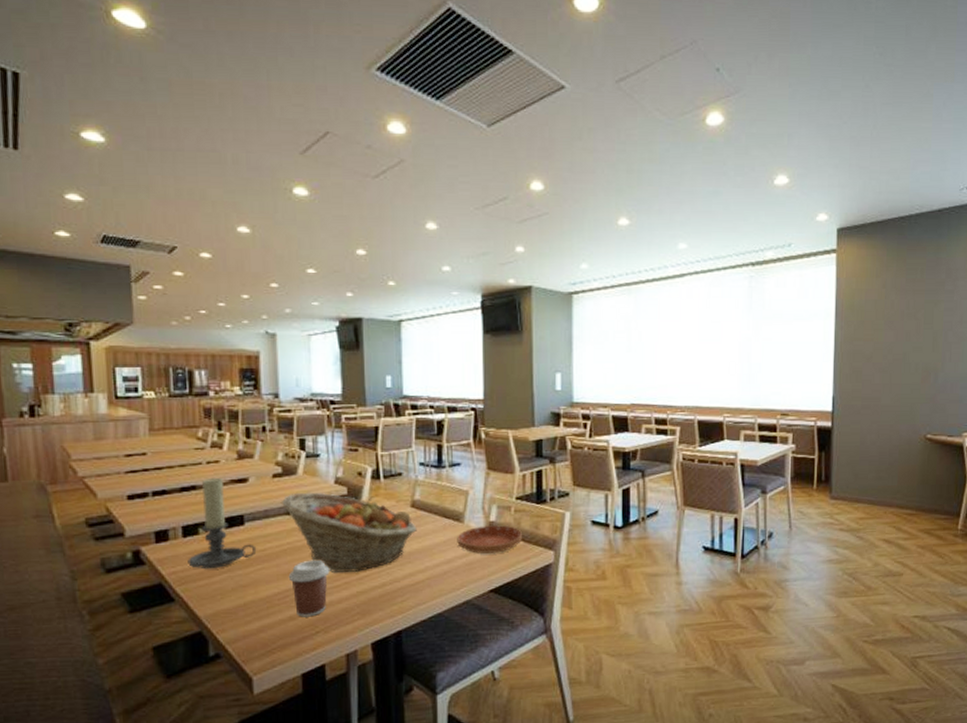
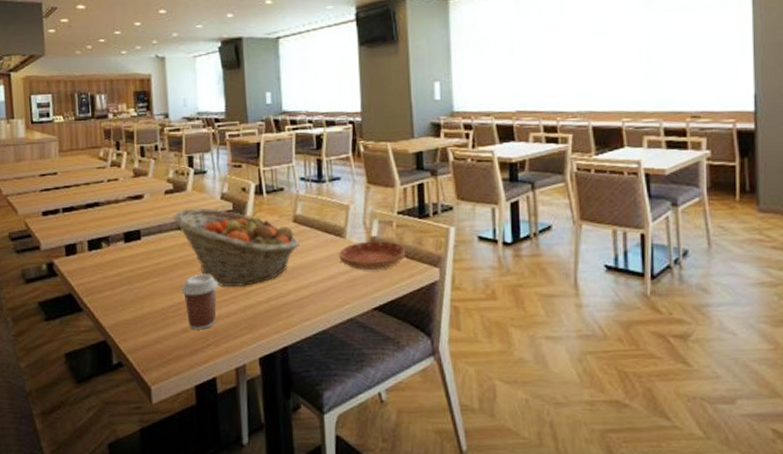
candle holder: present [187,477,257,570] -> none [93,194,152,282]

